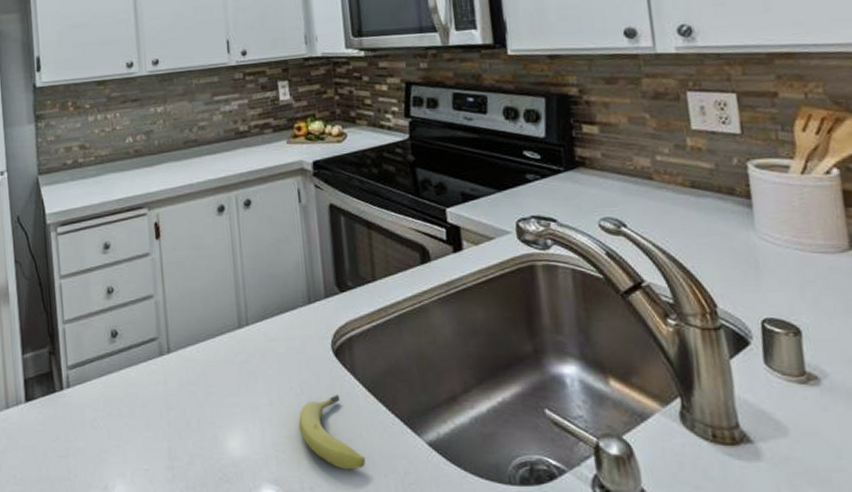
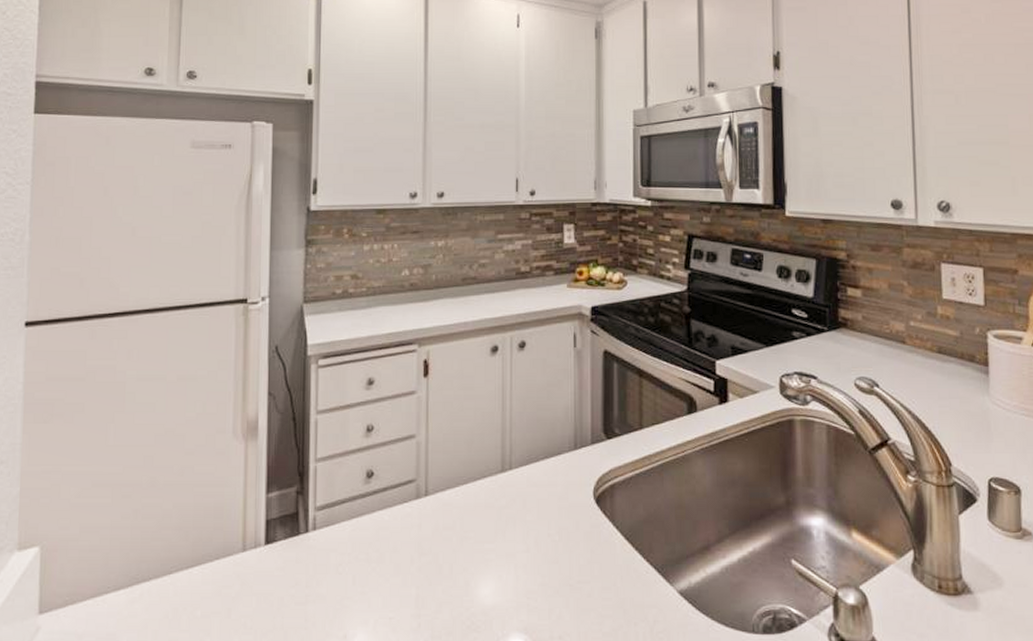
fruit: present [298,395,365,470] -> none [553,542,616,619]

